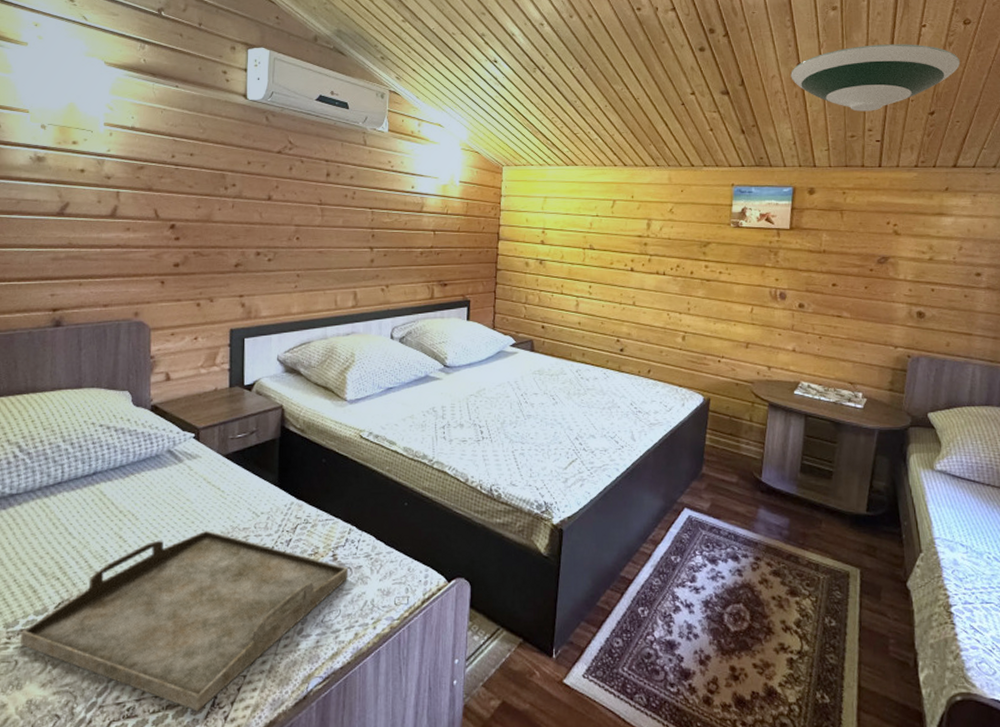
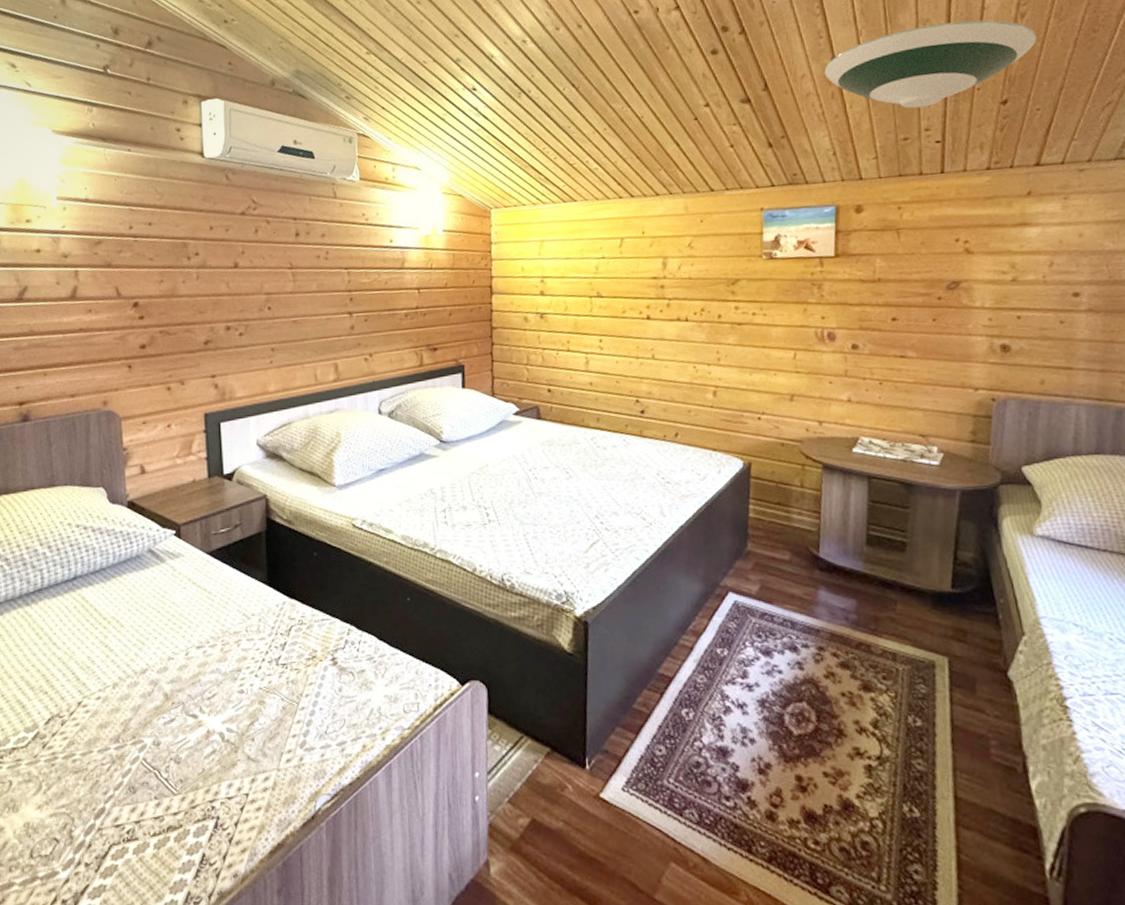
serving tray: present [21,530,349,712] -> none [13,635,351,834]

